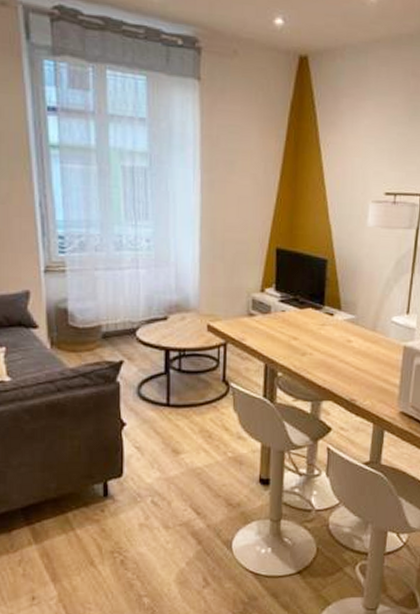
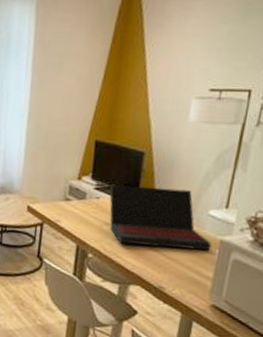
laptop: none [295,296,397,359] -> present [109,185,212,251]

